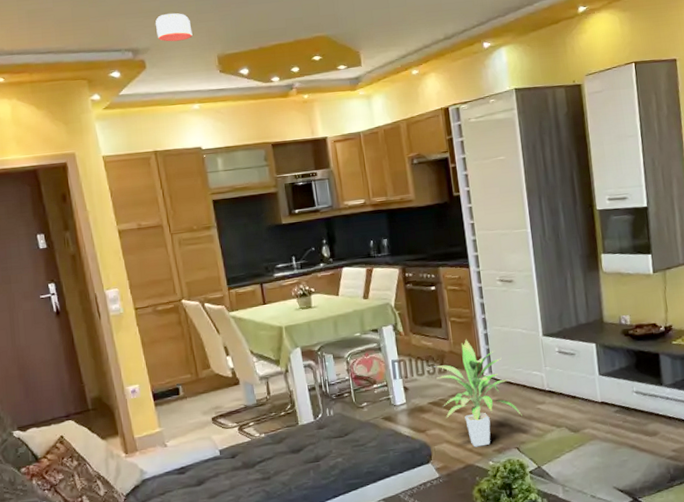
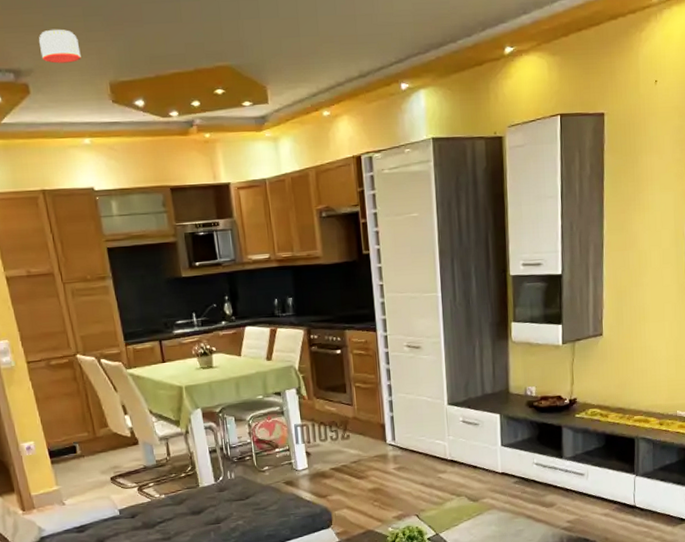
indoor plant: present [434,339,522,447] -> none [337,405,423,514]

